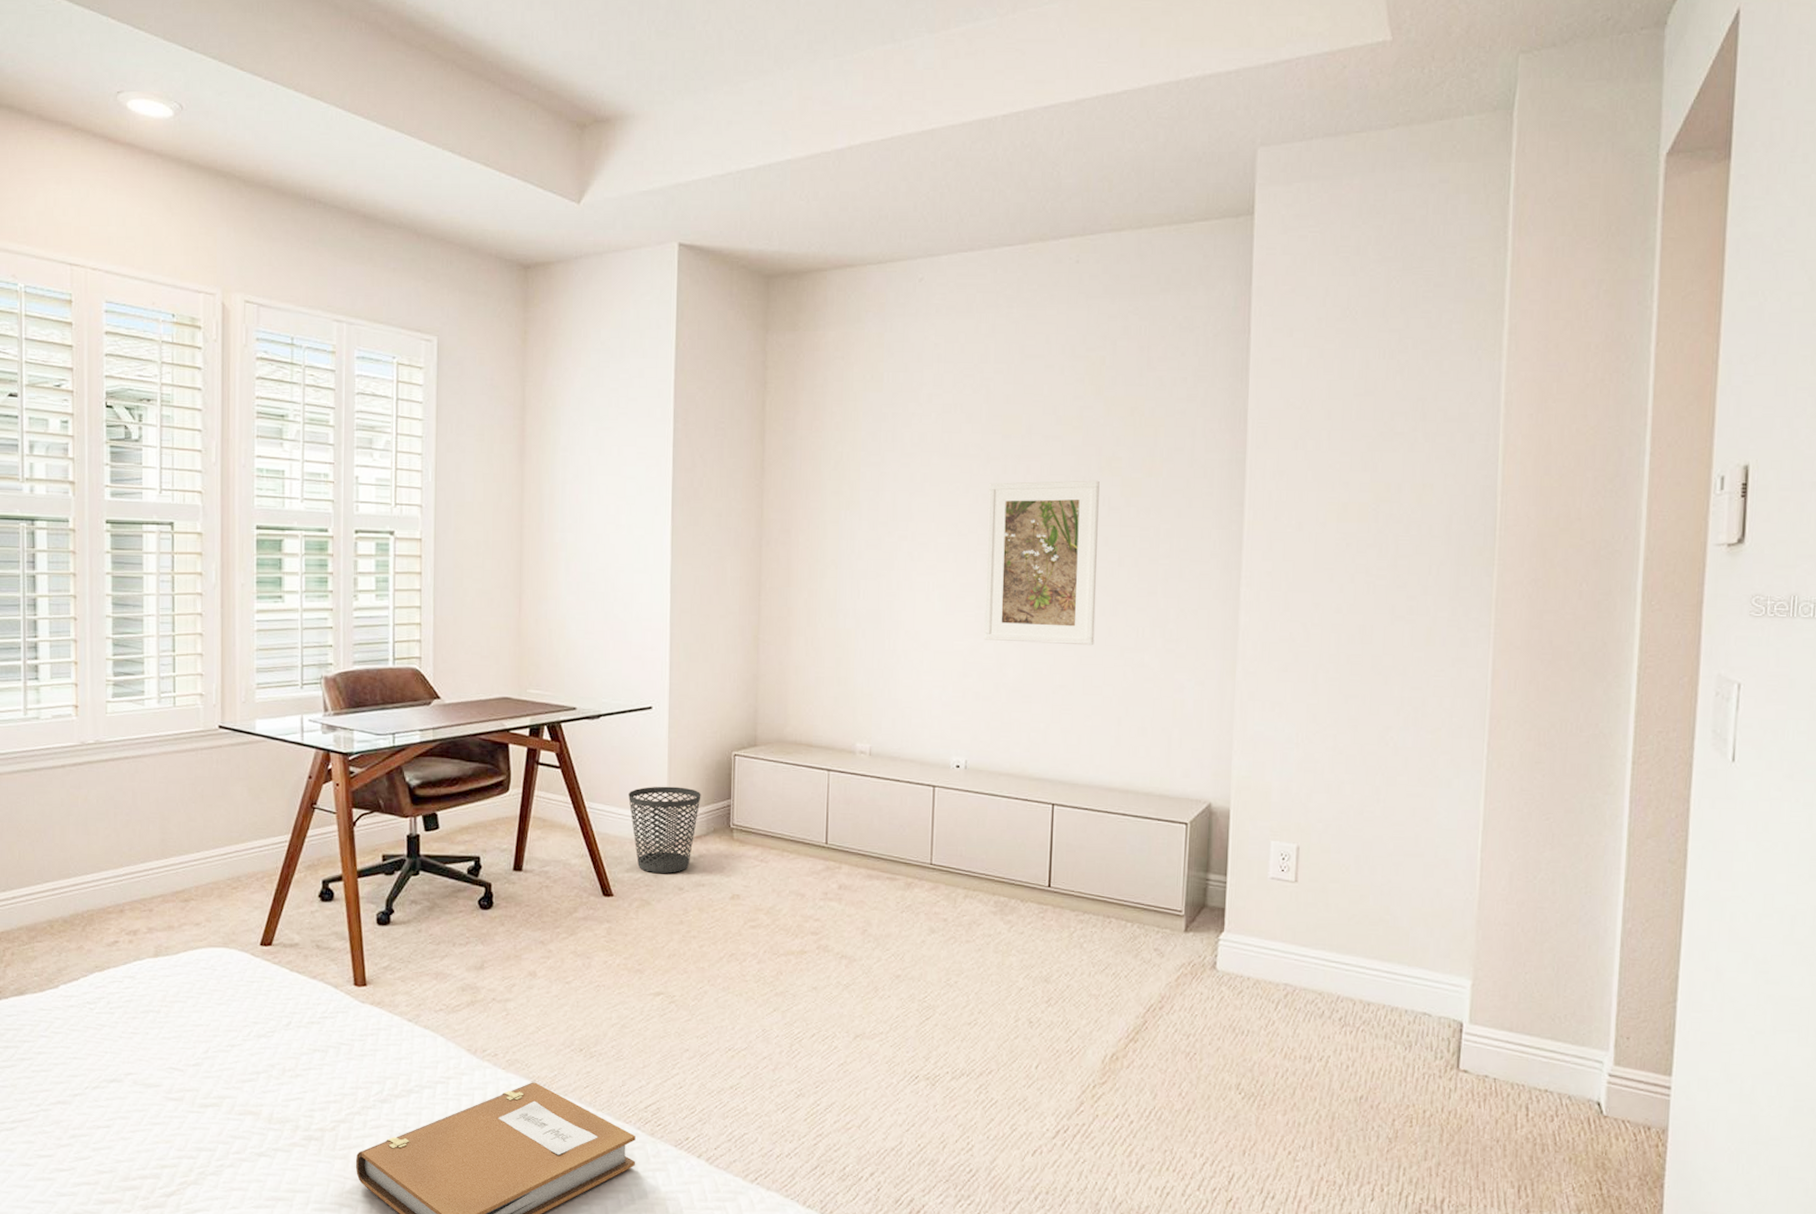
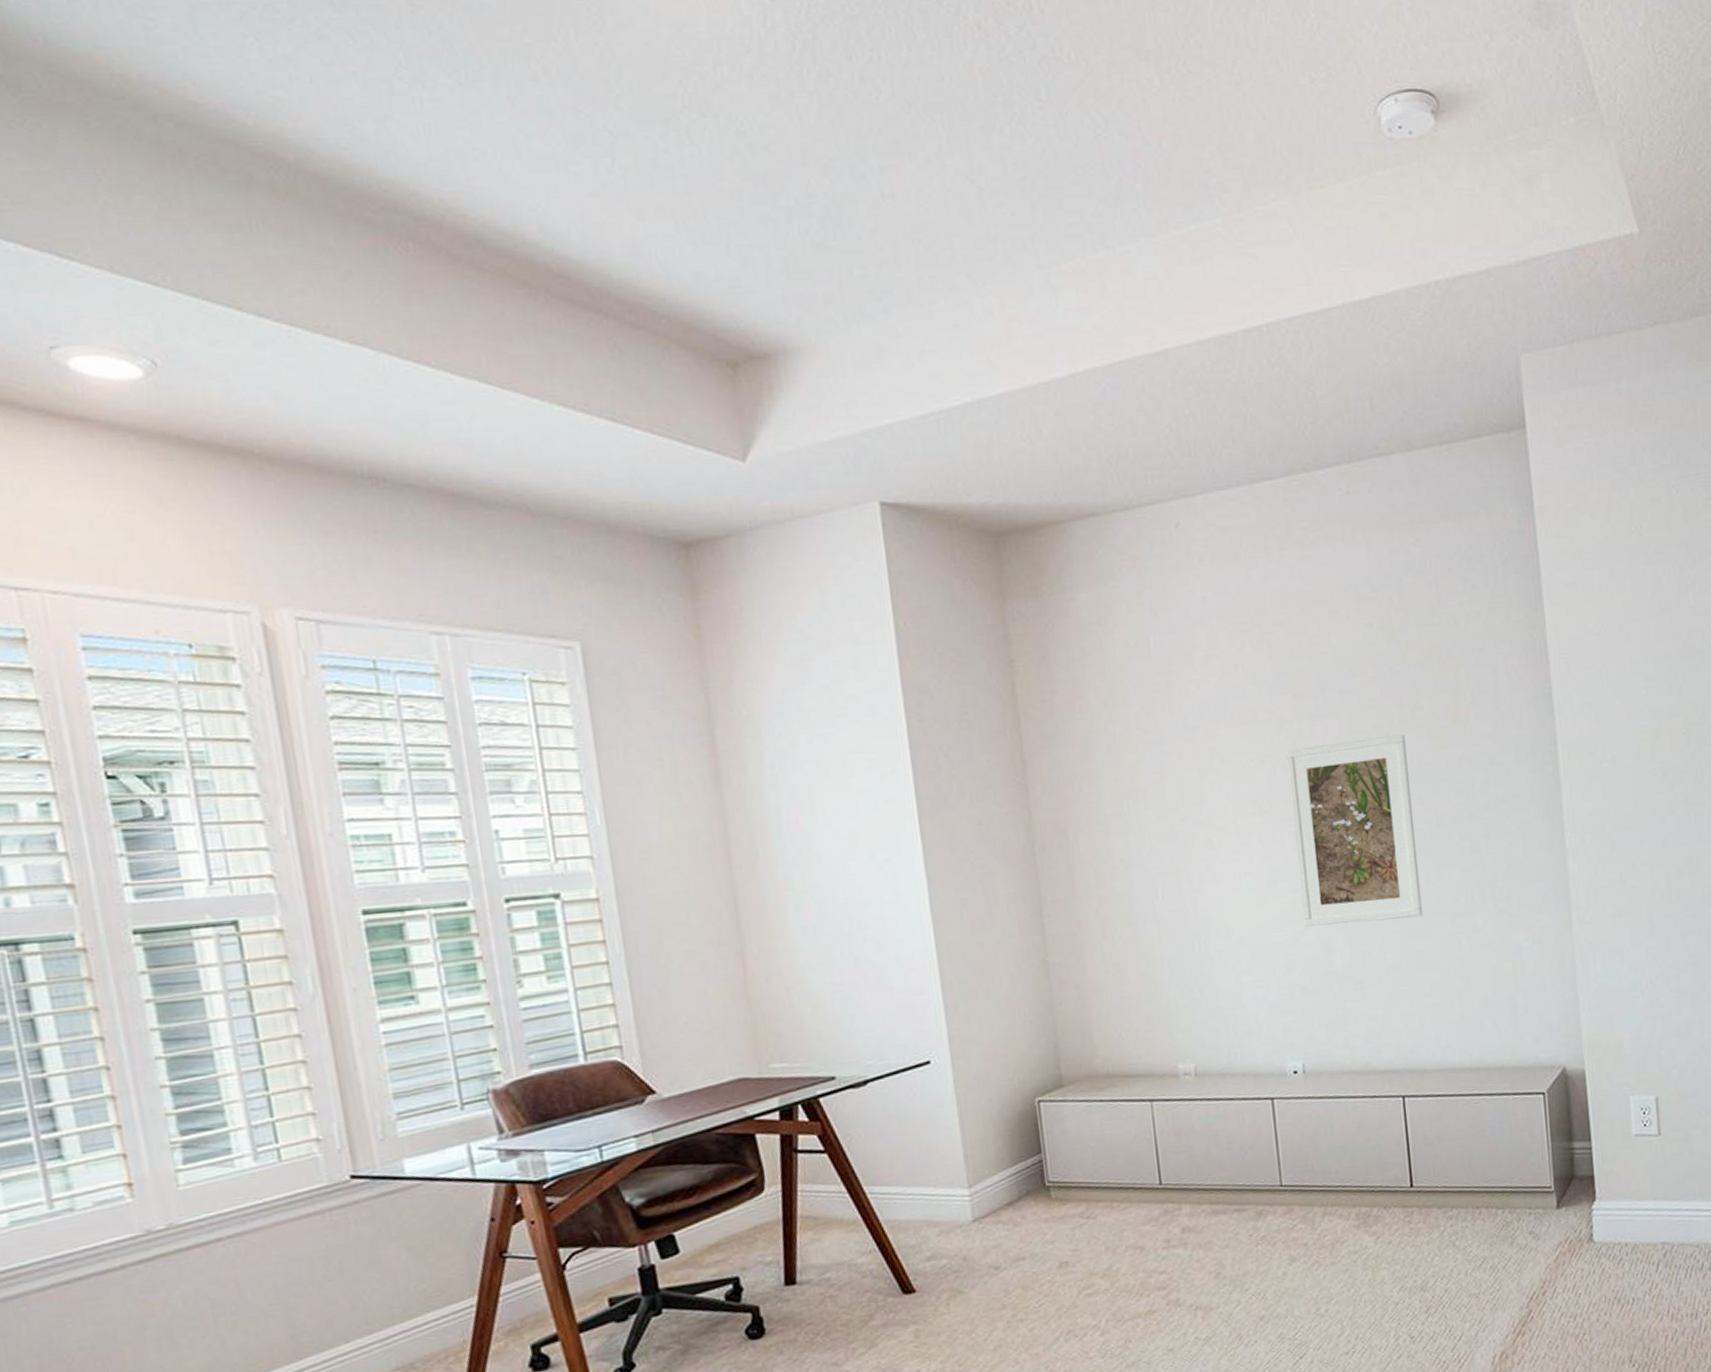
wastebasket: present [628,786,701,873] -> none [916,1149,1006,1256]

